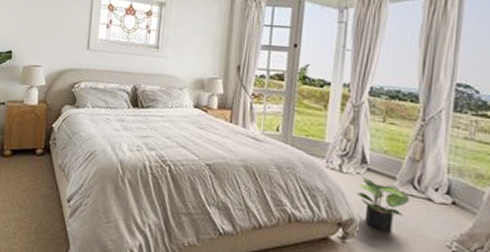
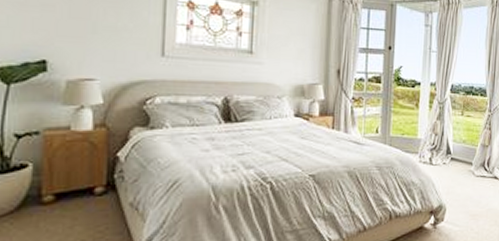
potted plant: present [356,176,410,232] -> none [444,165,482,212]

